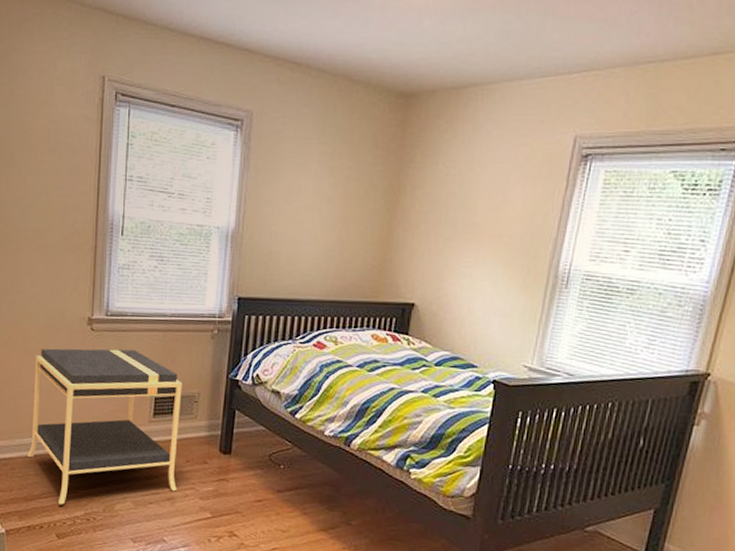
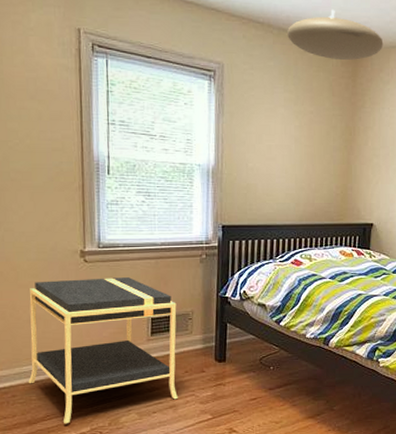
ceiling light: none [328,44,443,105] -> present [287,9,384,60]

